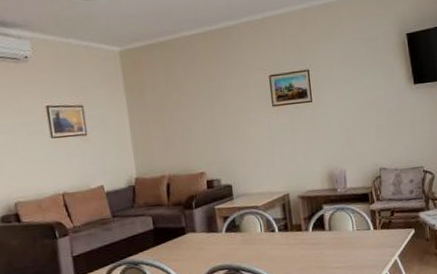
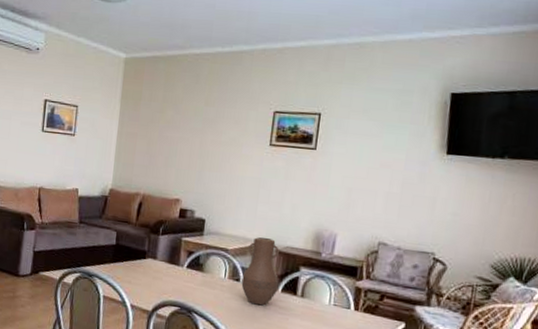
vase: none [275,187,309,249] -> present [241,237,279,306]

